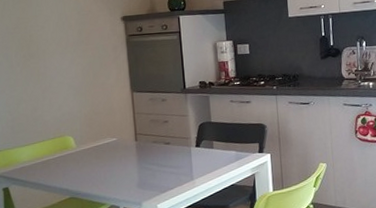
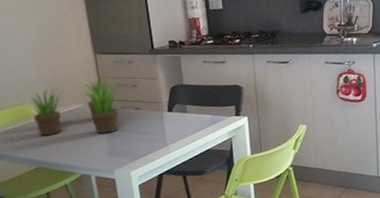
plant: none [62,111,154,167] -> present [21,75,122,136]

